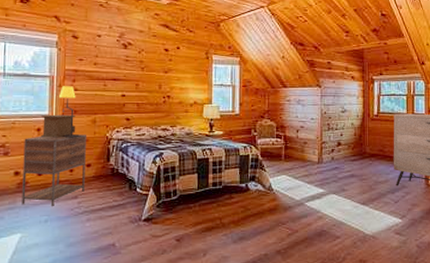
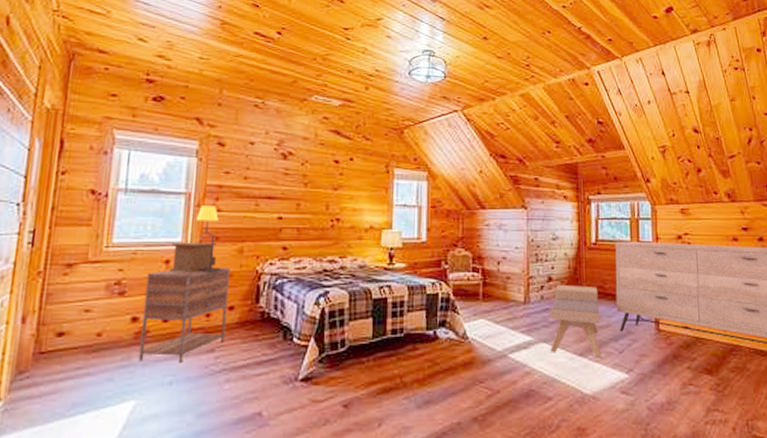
bench: none [339,148,380,207] -> present [550,284,601,358]

